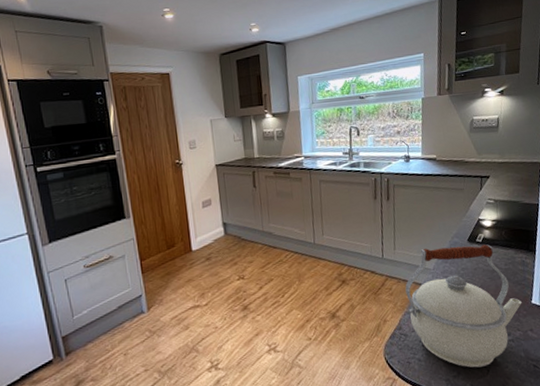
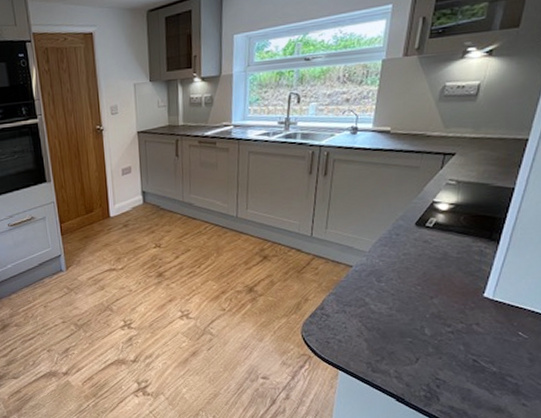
kettle: present [405,244,522,368] -> none [333,229,471,355]

